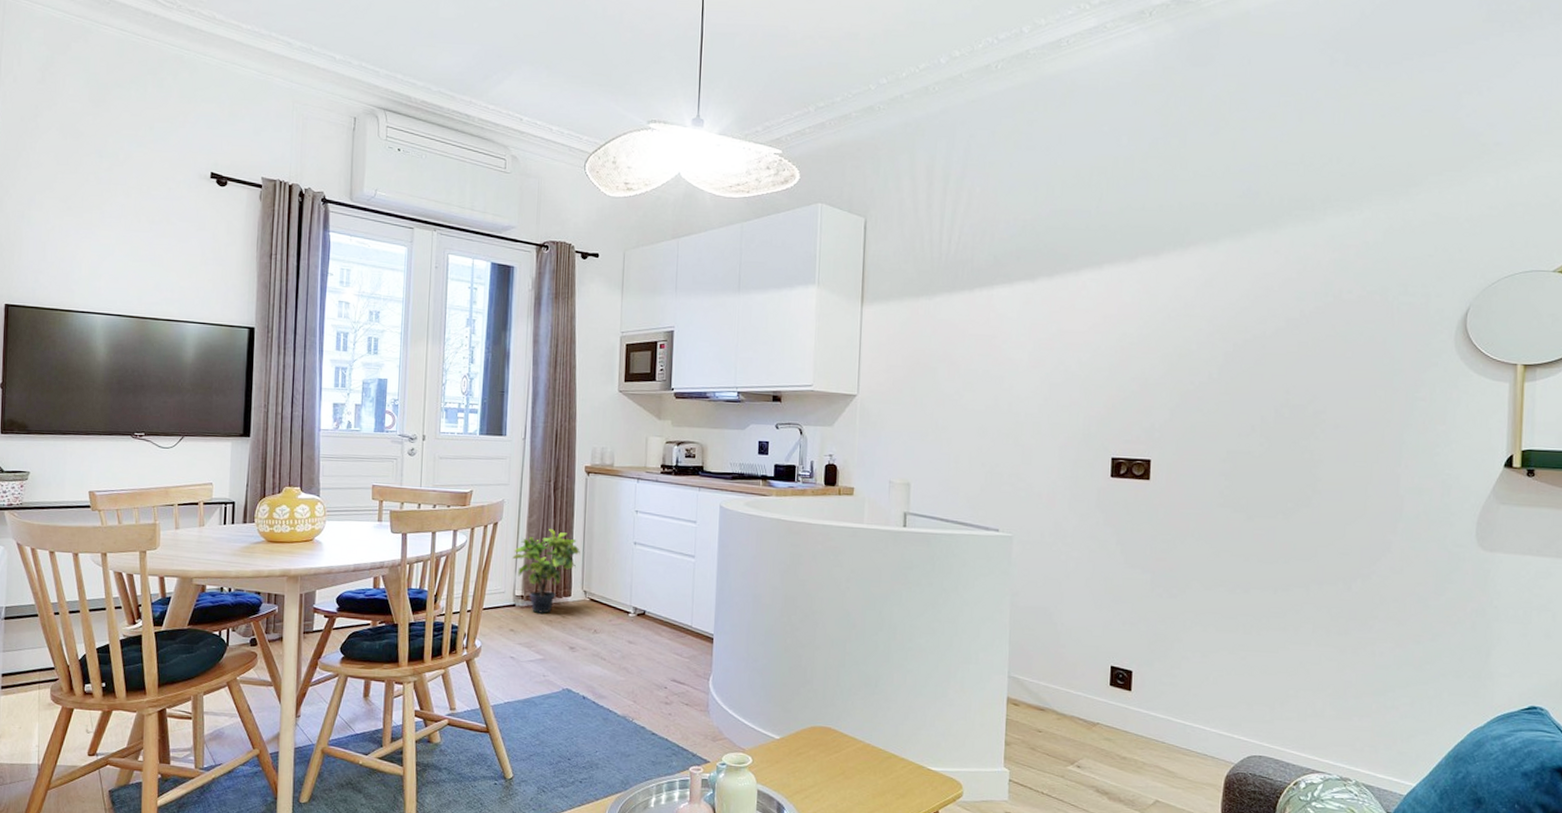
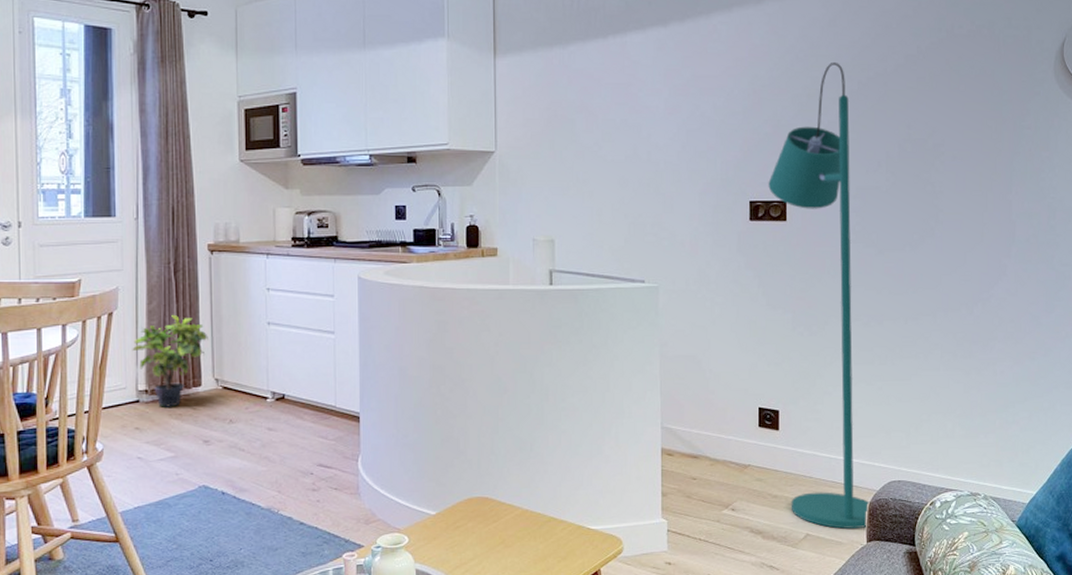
floor lamp: none [1132,323,1227,801] -> present [768,63,870,529]

